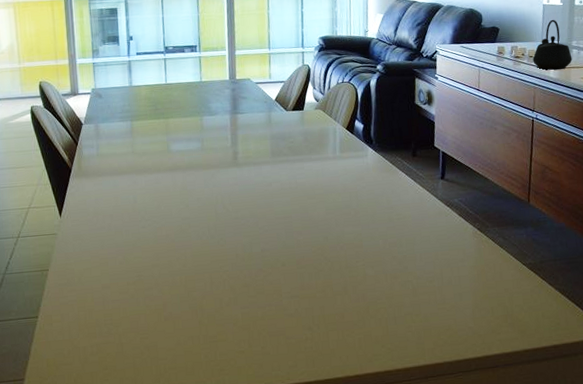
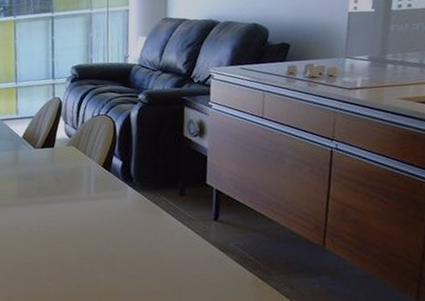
kettle: present [533,19,573,70] -> none [333,29,386,91]

